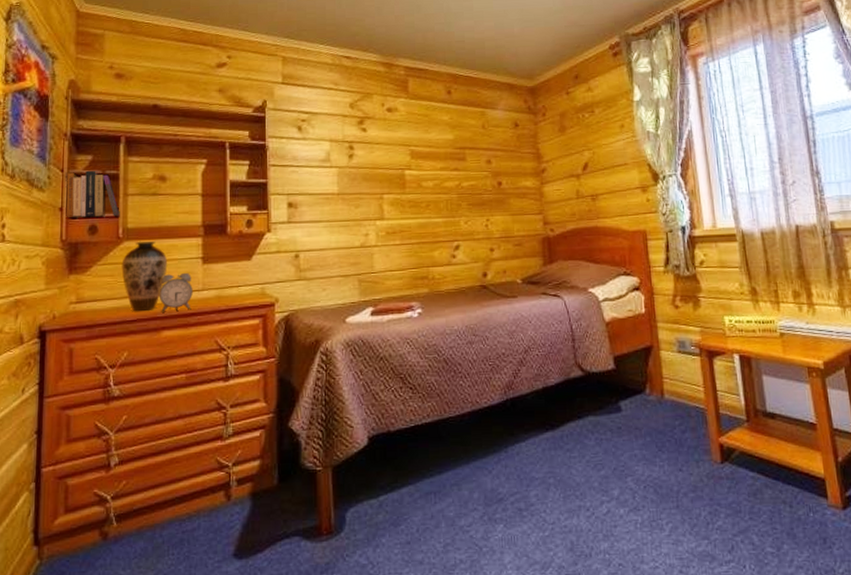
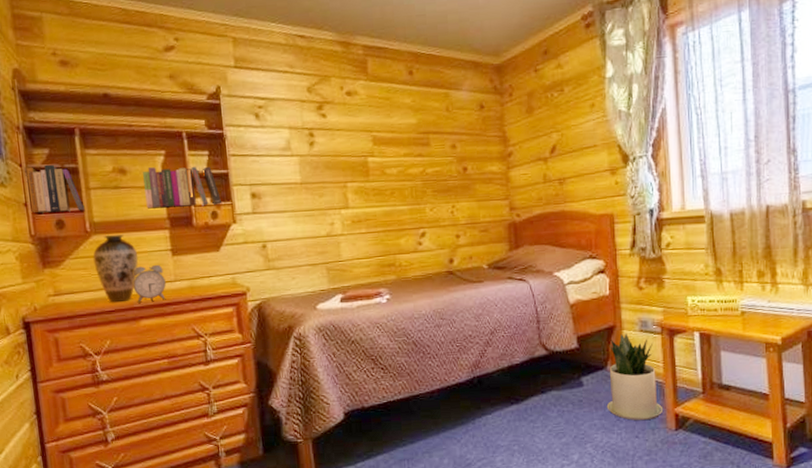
books: none [182,175,259,217] -> present [143,166,222,210]
planter: none [647,353,707,452] -> present [606,333,664,421]

